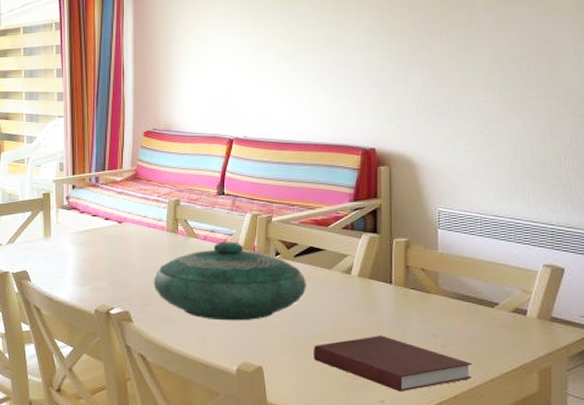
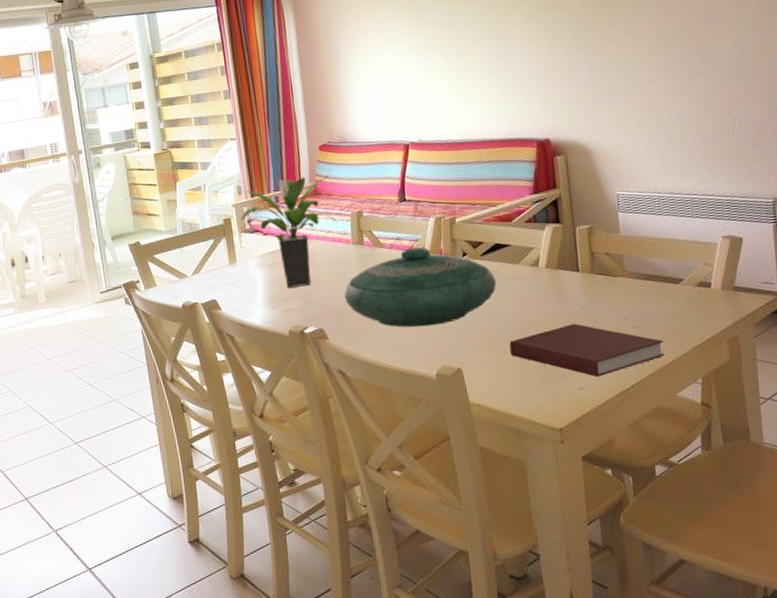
potted plant: none [59,160,154,267] -> present [240,175,337,288]

